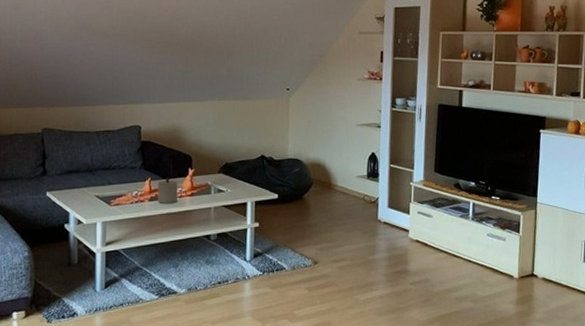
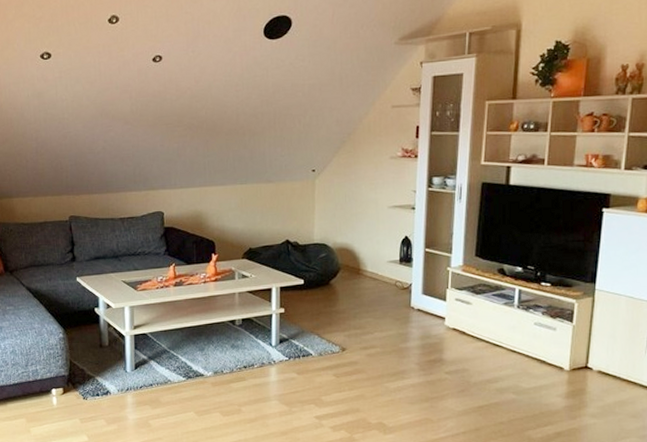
candle: present [158,177,178,204] -> none [182,263,203,289]

